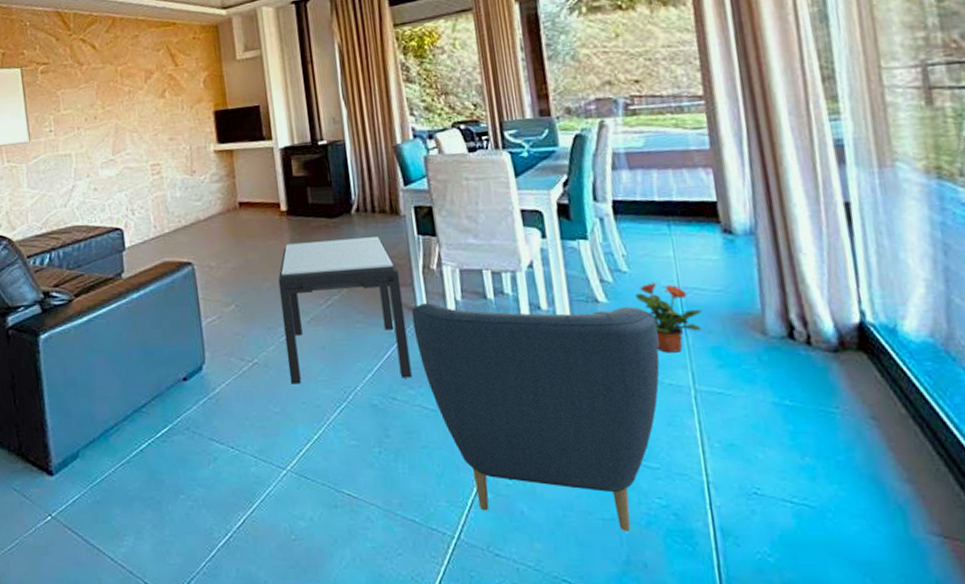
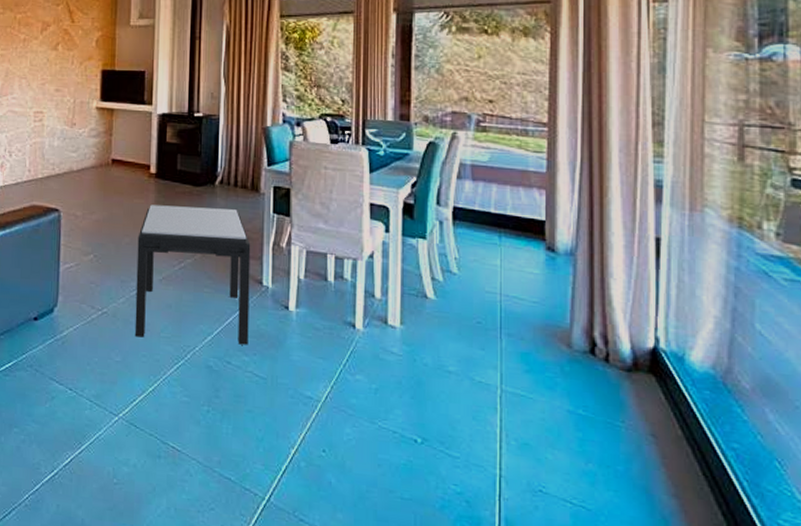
armchair: present [411,303,660,532] -> none [256,277,476,512]
potted plant: present [636,282,702,353] -> none [461,286,518,354]

